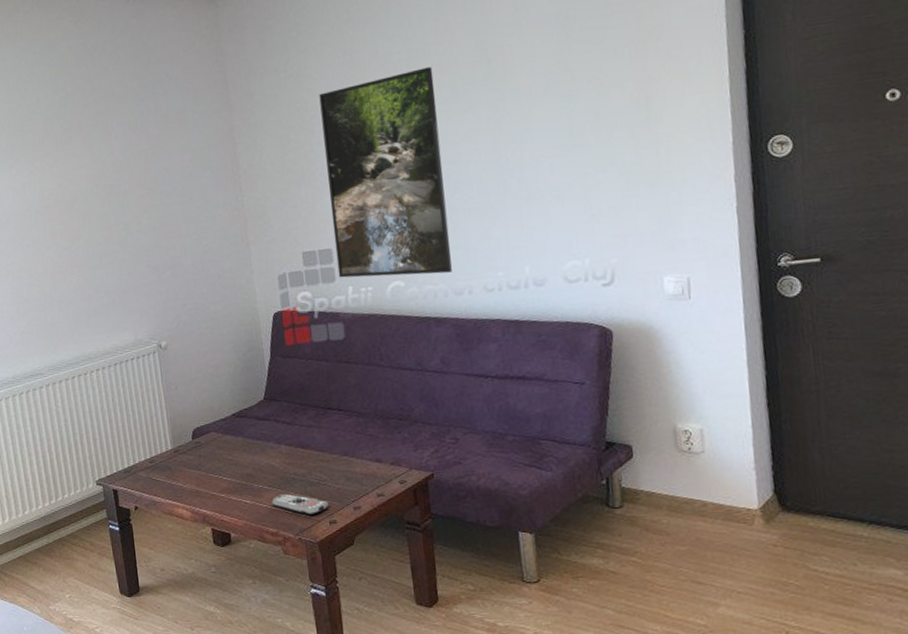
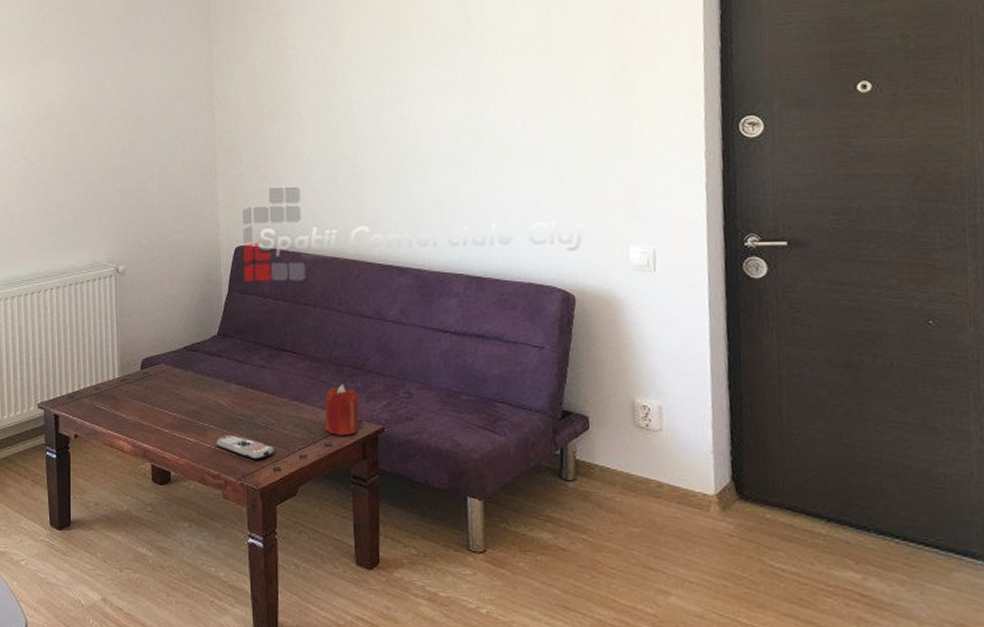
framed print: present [319,66,452,278] -> none [299,17,419,223]
candle: none [373,435,409,485] -> present [324,384,360,436]

